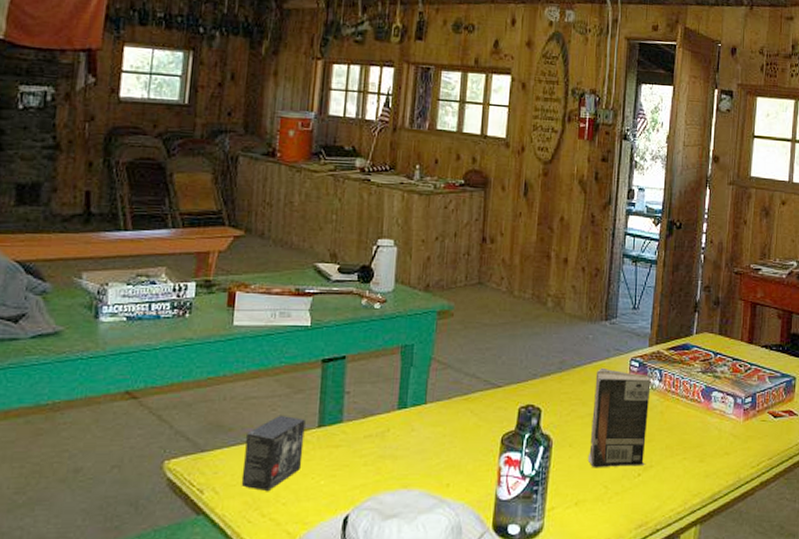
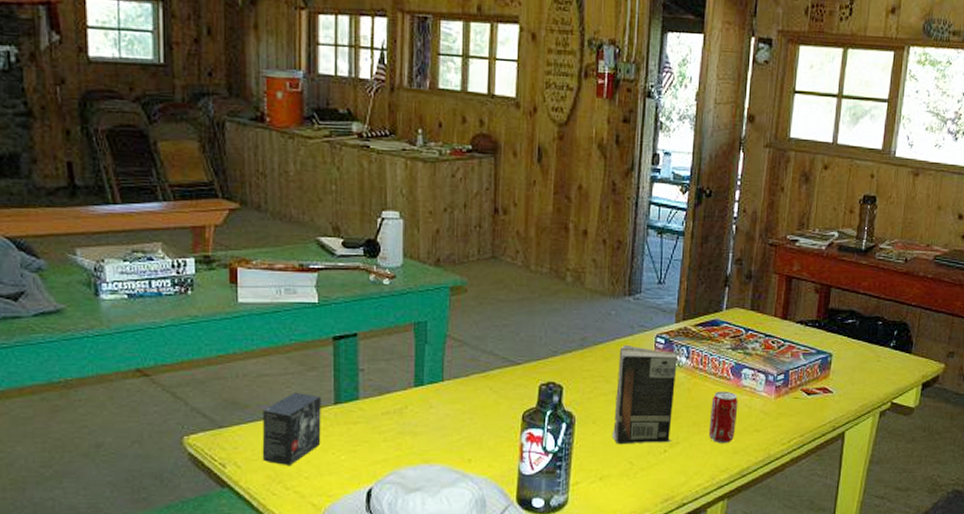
beverage can: none [681,413,709,467] -> present [708,391,738,444]

